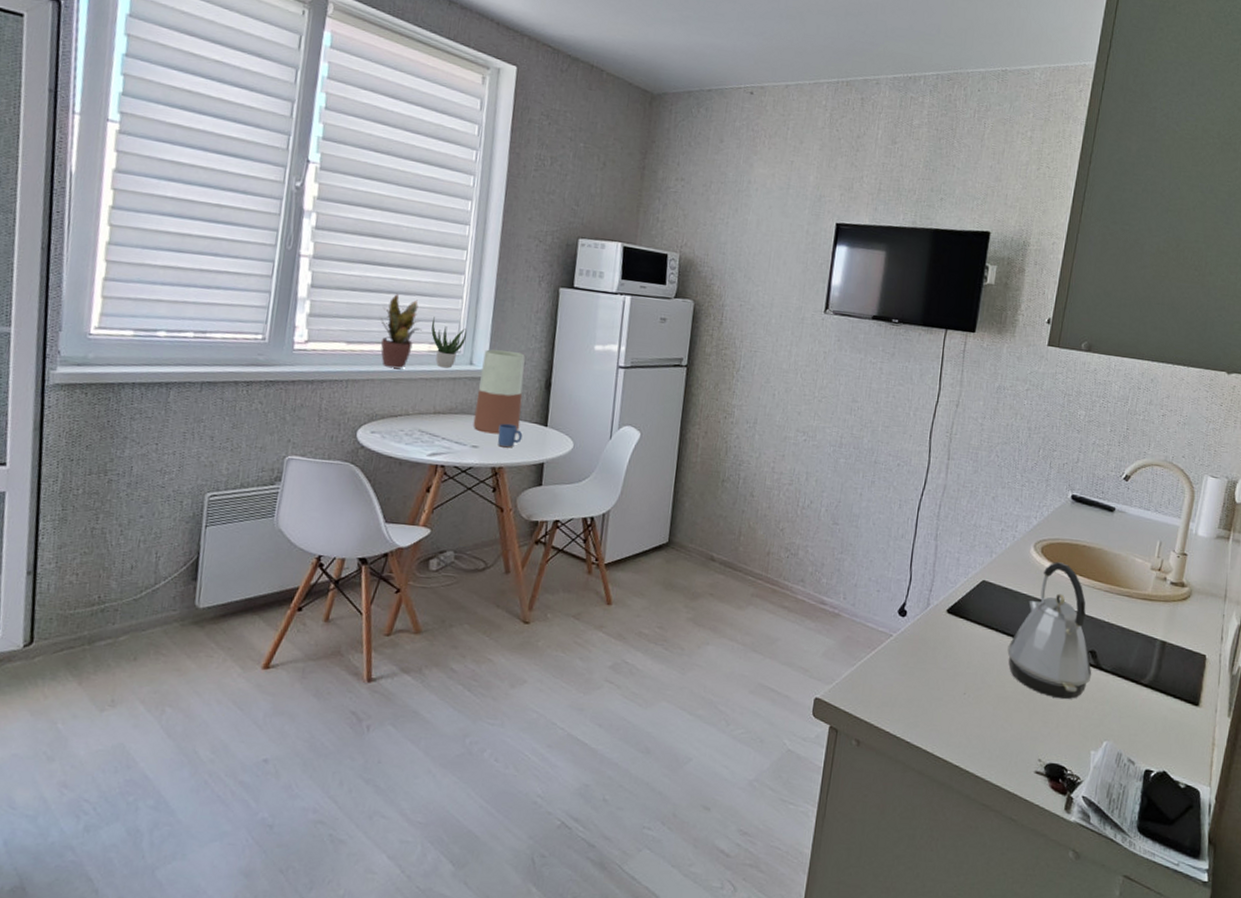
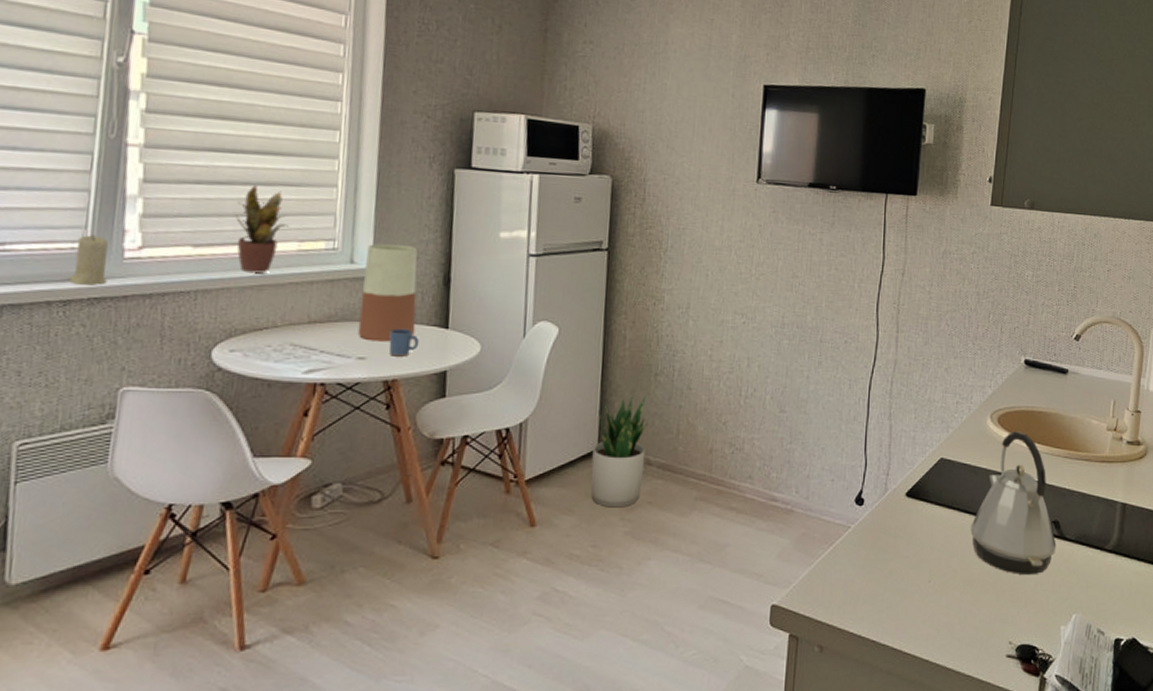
candle: none [251,328,282,371] -> present [68,235,108,286]
potted plant: present [431,316,467,369] -> none [299,209,344,269]
planter: none [660,499,715,596] -> present [590,396,649,508]

